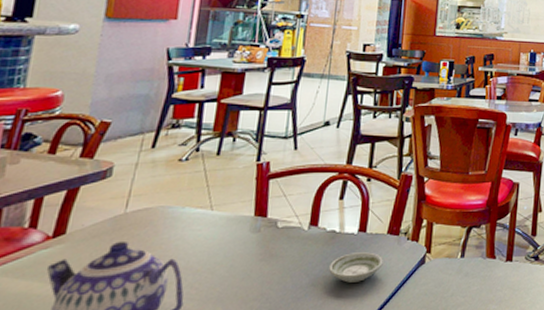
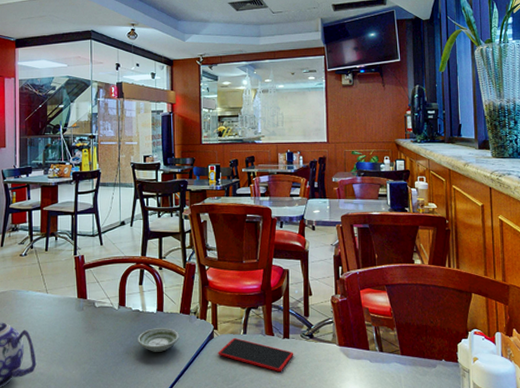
smartphone: none [428,262,516,301] -> present [218,337,294,373]

